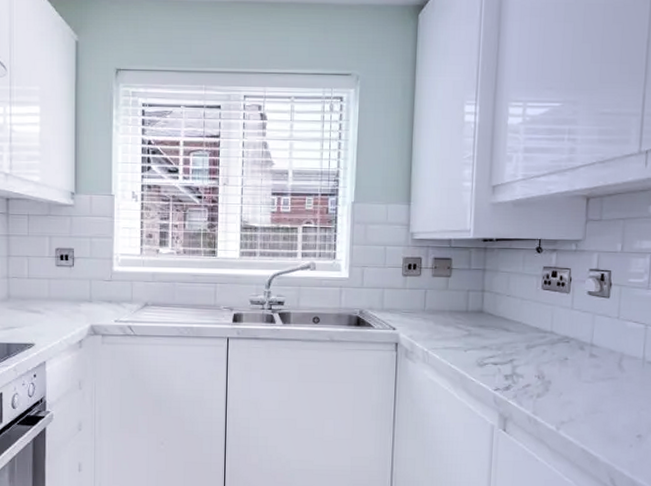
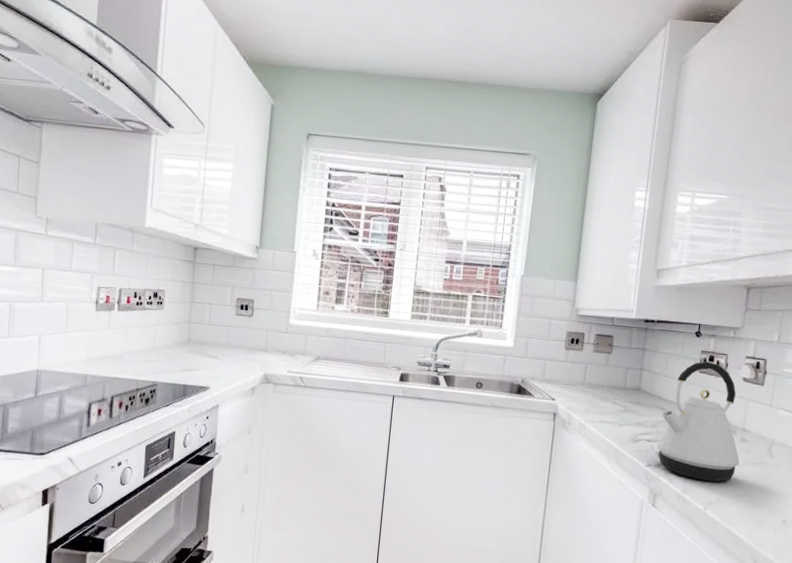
kettle: none [503,277,590,401] -> present [656,361,740,482]

